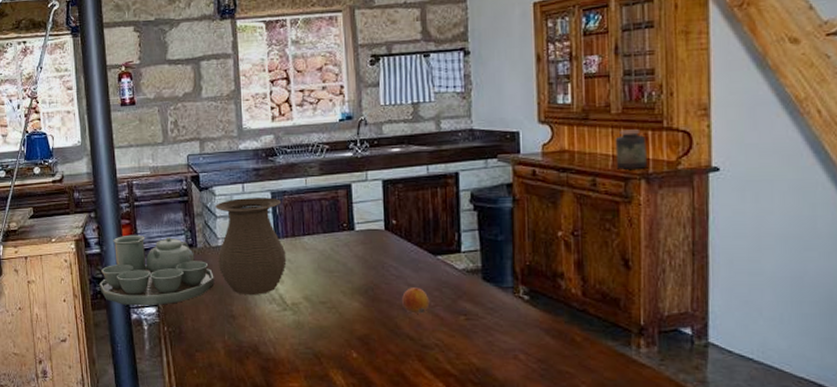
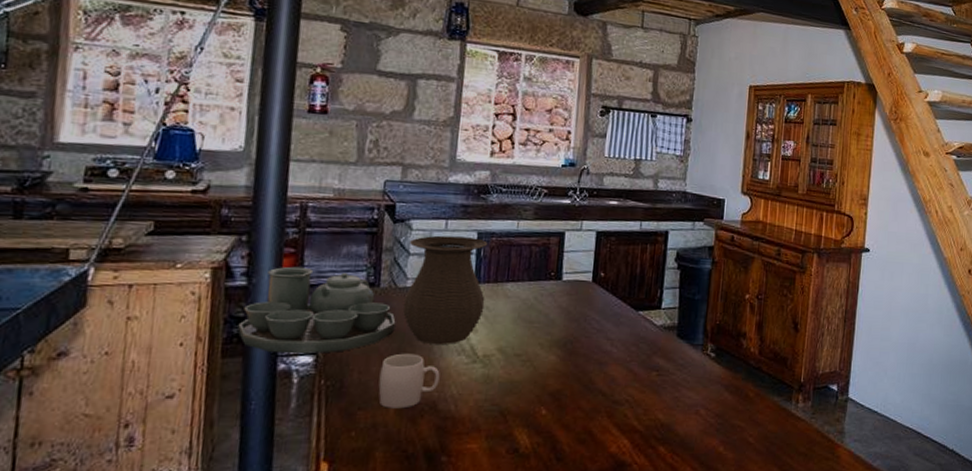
mug: none [208,303,257,351] -> present [378,353,440,409]
fruit: present [401,288,430,314] -> none [598,342,626,369]
jar: present [615,129,648,171] -> none [797,209,821,245]

